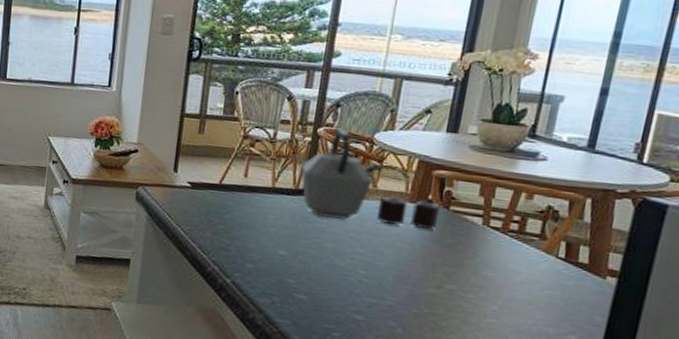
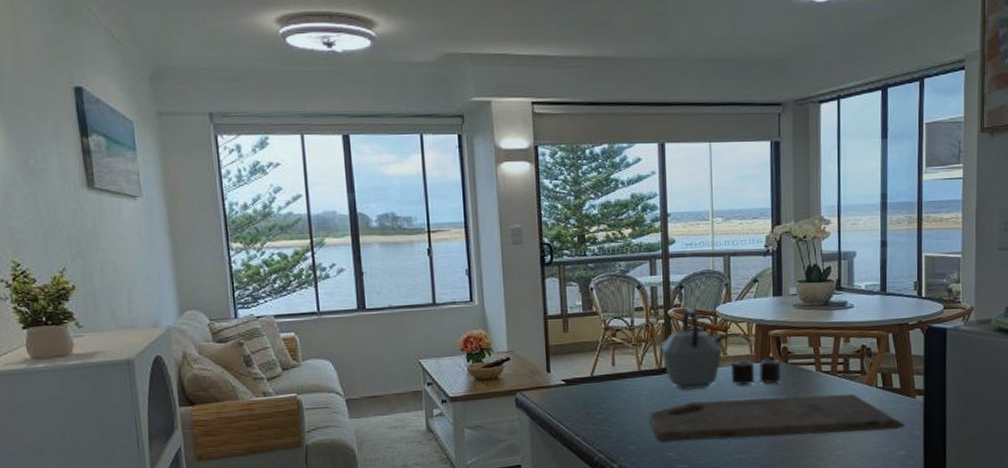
cutting board: none [274,231,586,311] -> present [649,393,906,442]

